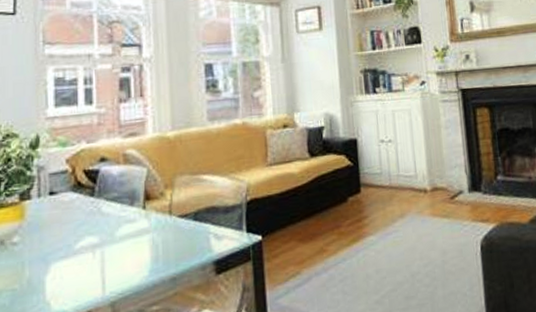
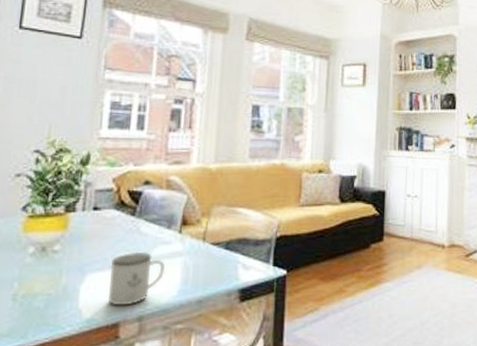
mug: none [74,233,132,294] -> present [108,251,165,306]

